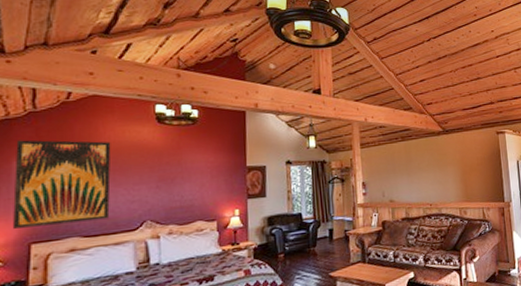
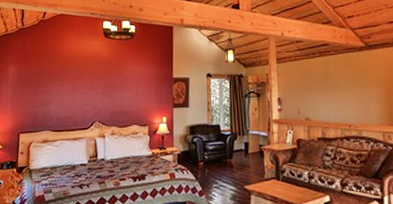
wall art: present [13,139,111,229] -> none [9,50,72,120]

